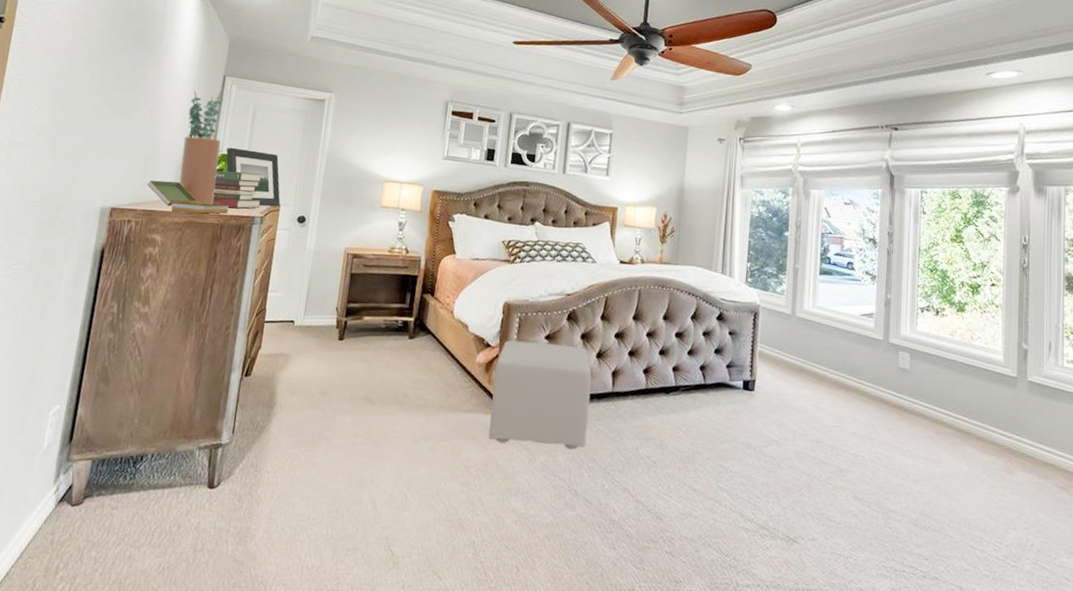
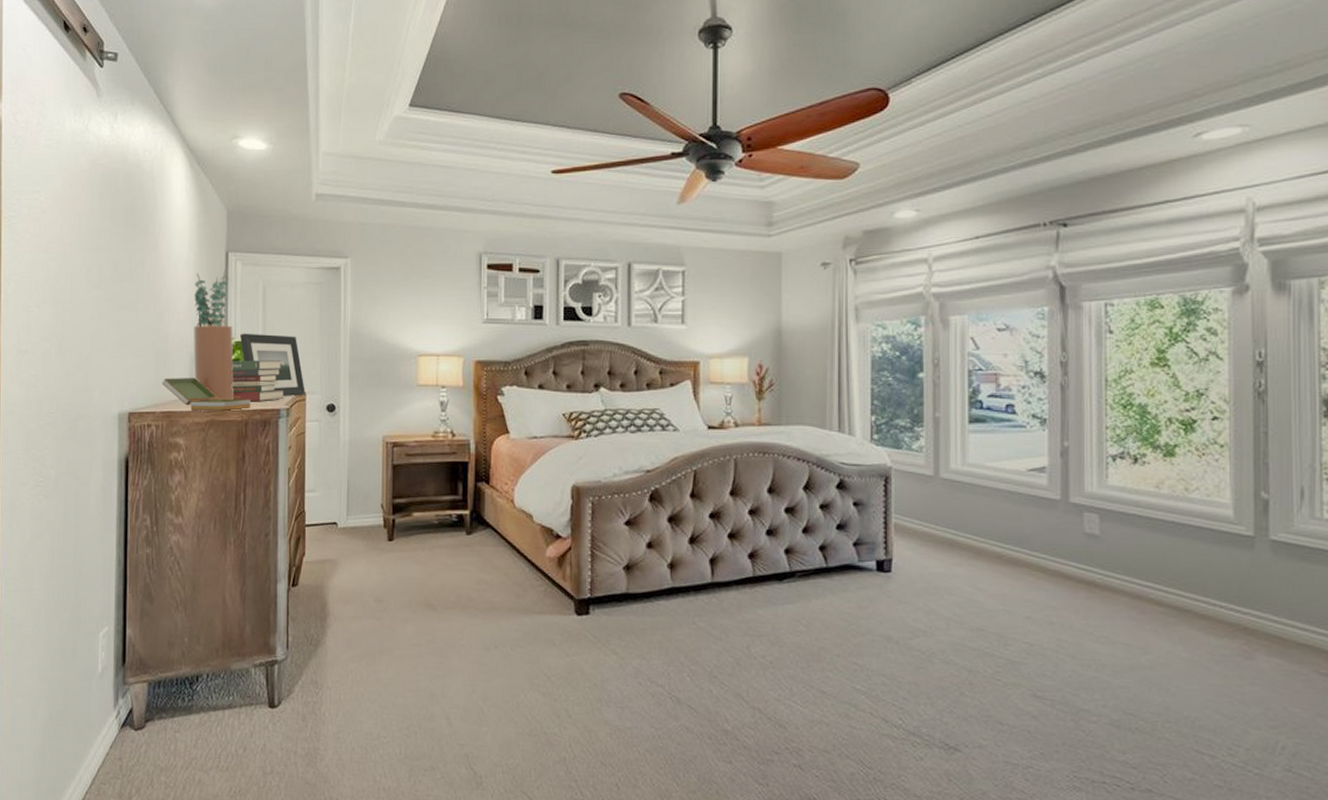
ottoman: present [489,340,592,450] -> none [568,529,686,652]

